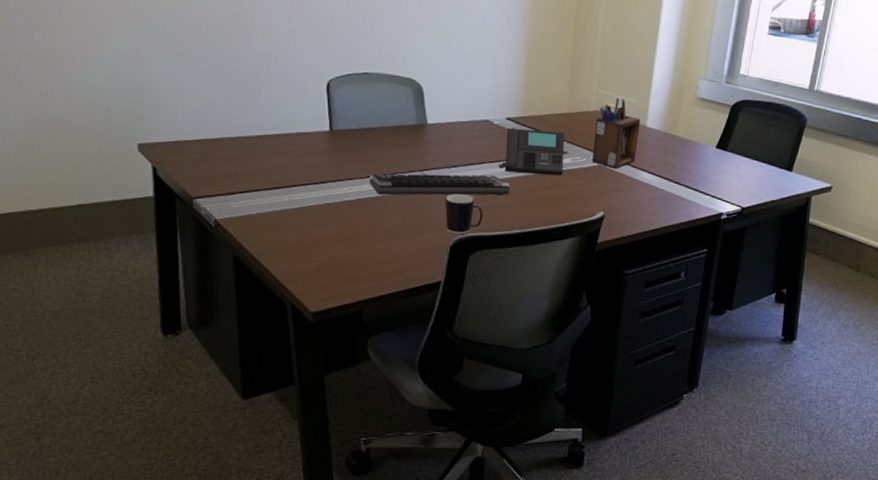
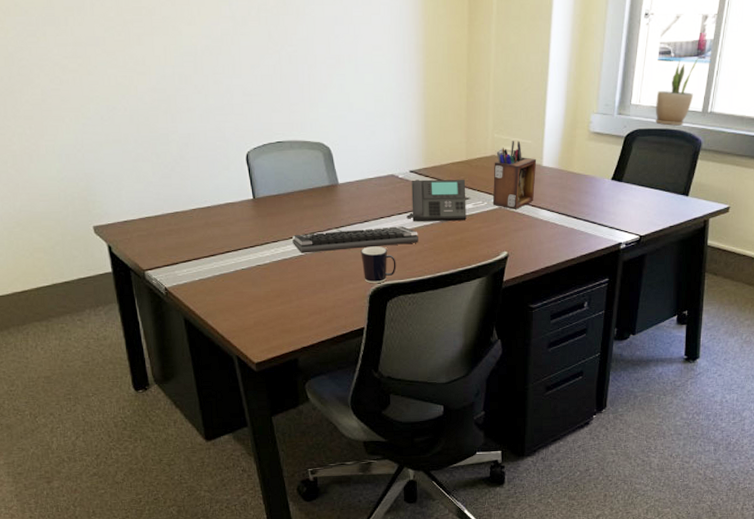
potted plant: none [762,36,809,101] -> present [655,58,700,126]

